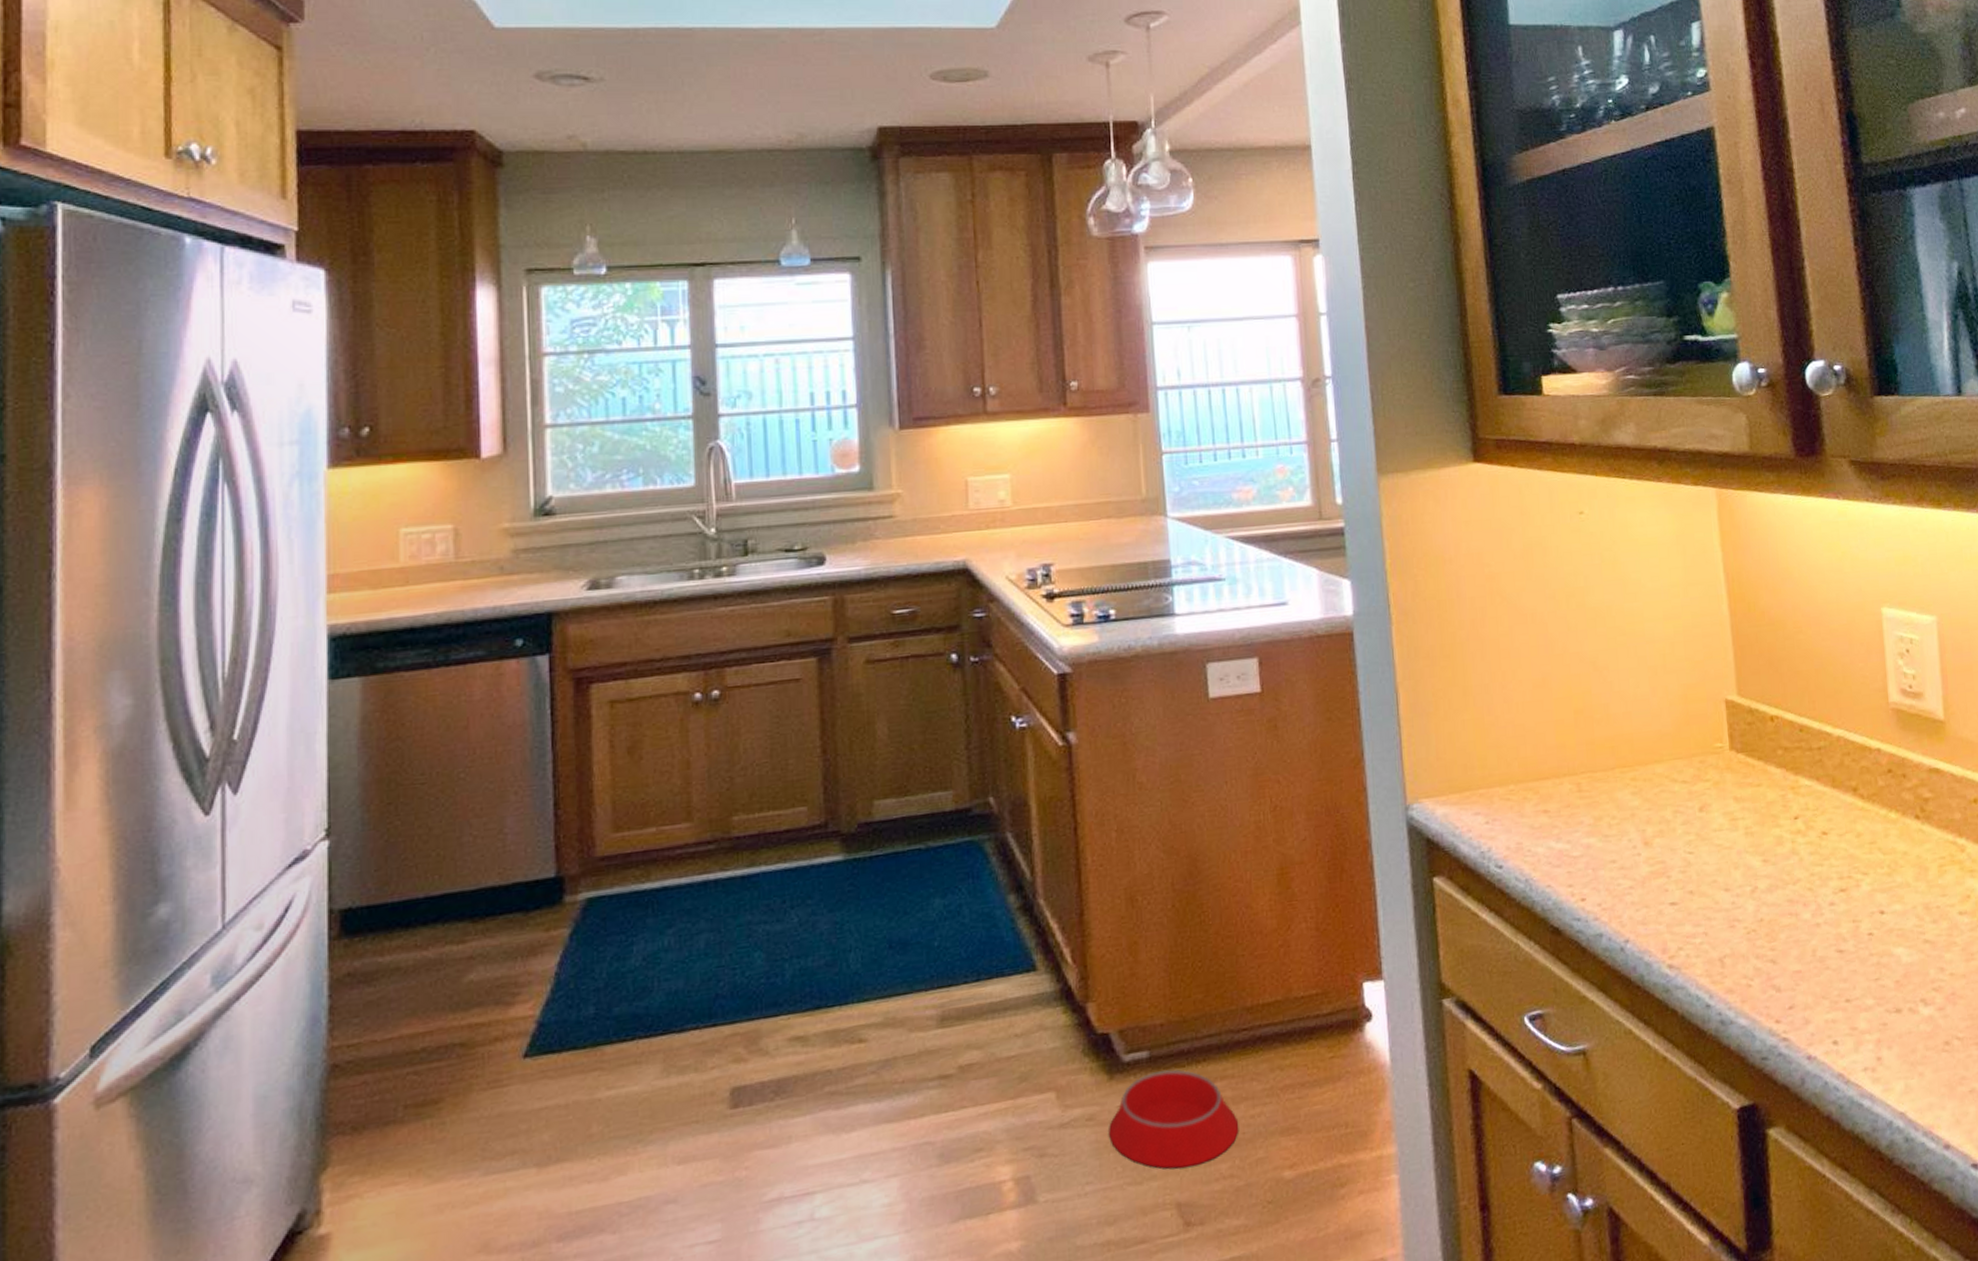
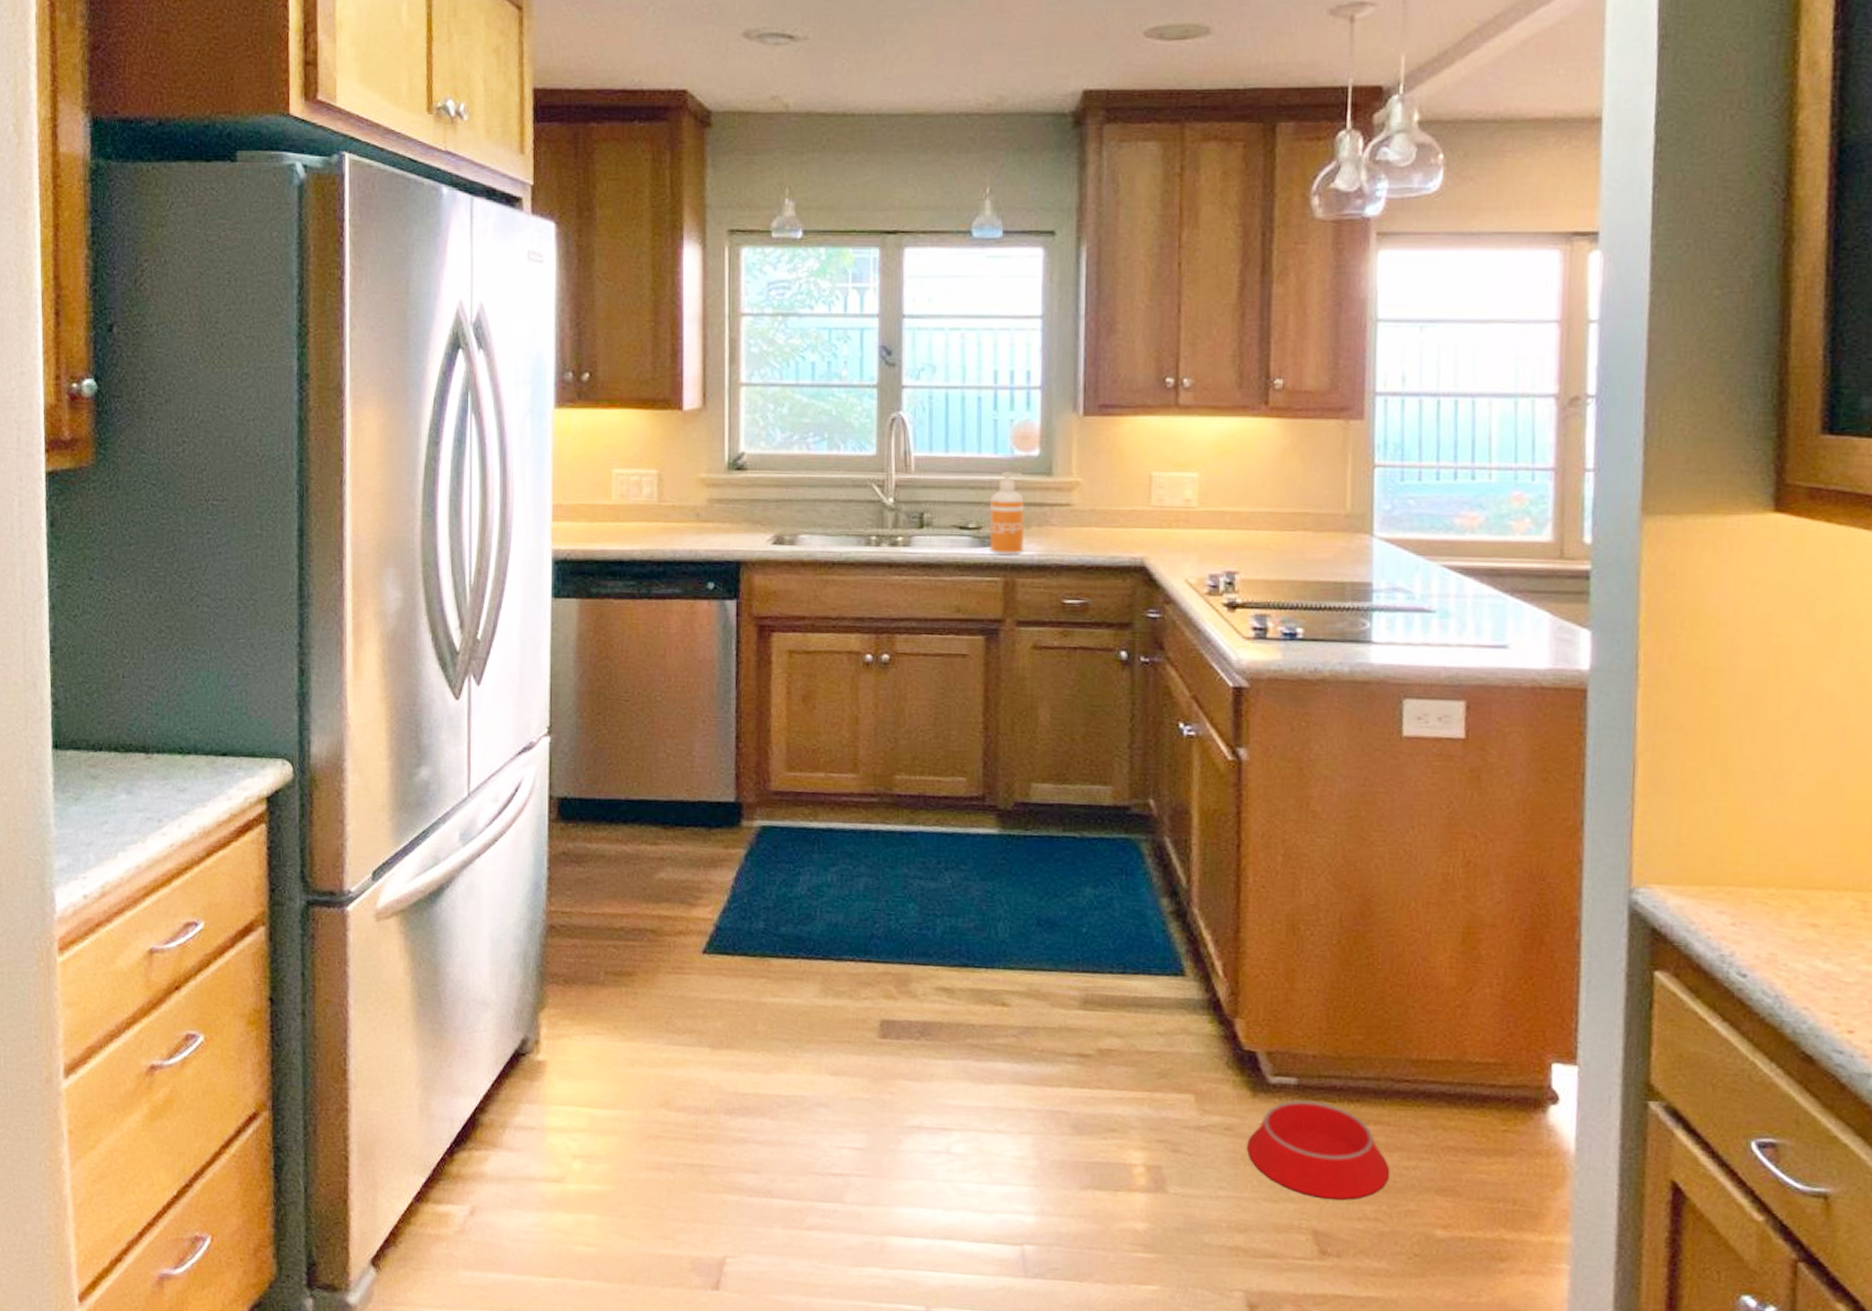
soap dispenser: none [814,490,850,573] -> present [989,471,1024,555]

